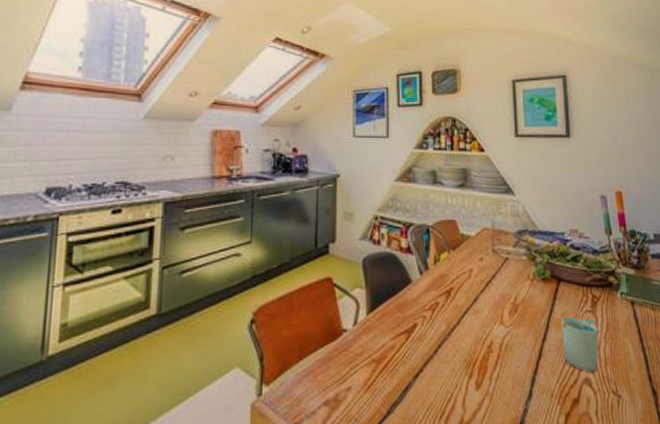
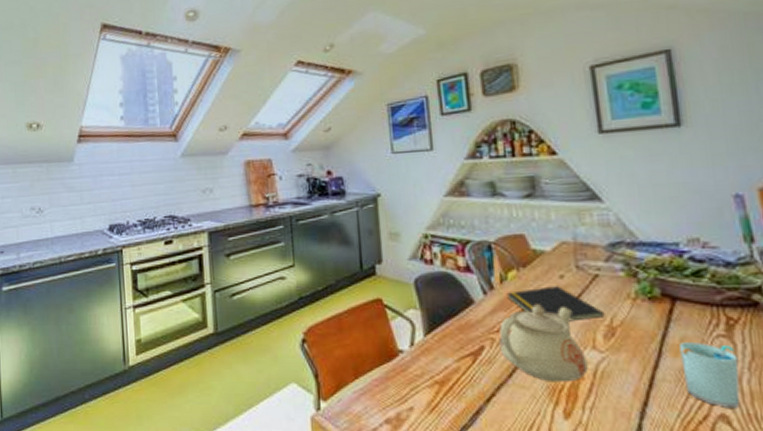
teapot: none [429,284,496,356] -> present [498,304,588,382]
notepad: none [438,267,511,300] -> present [506,286,605,322]

